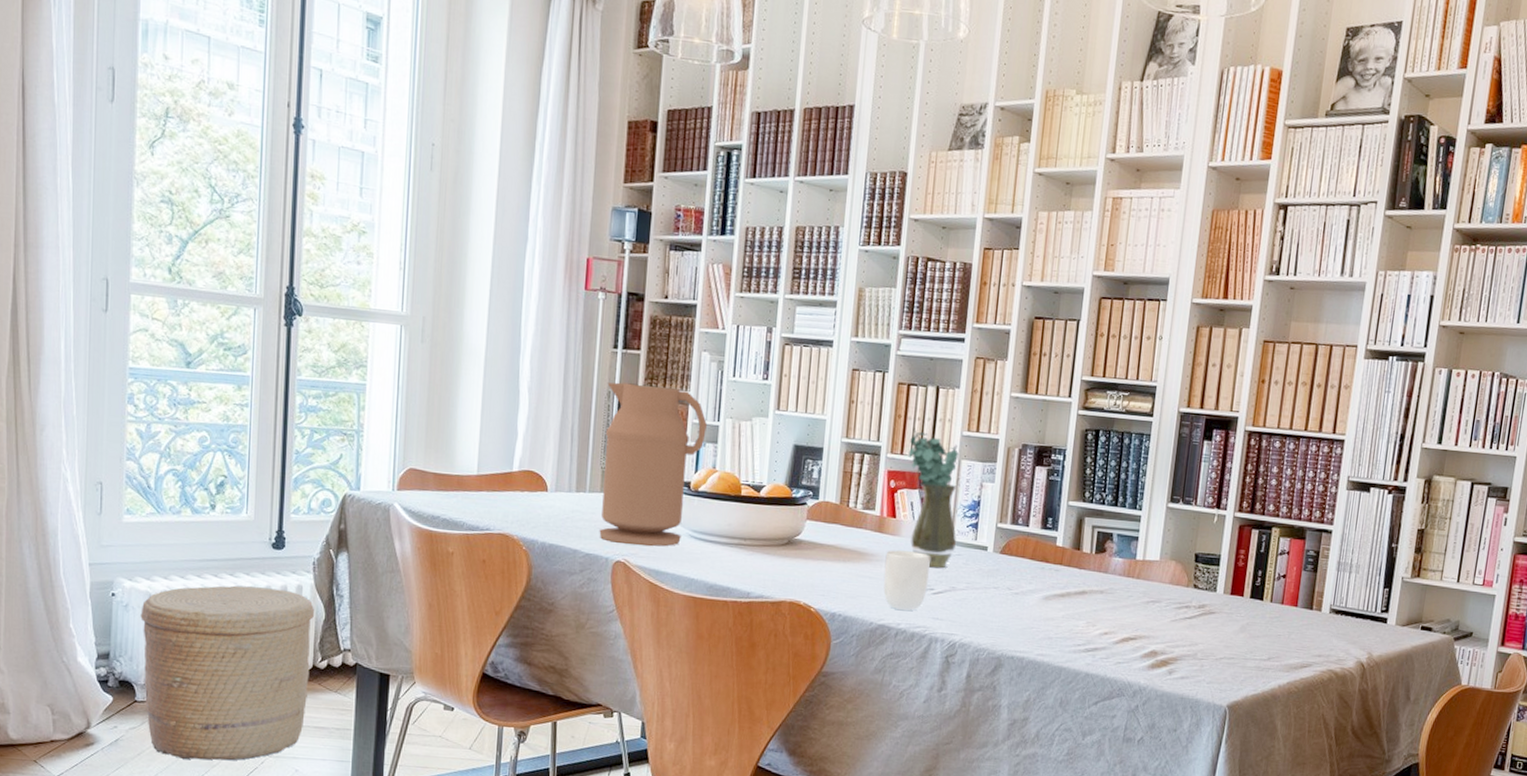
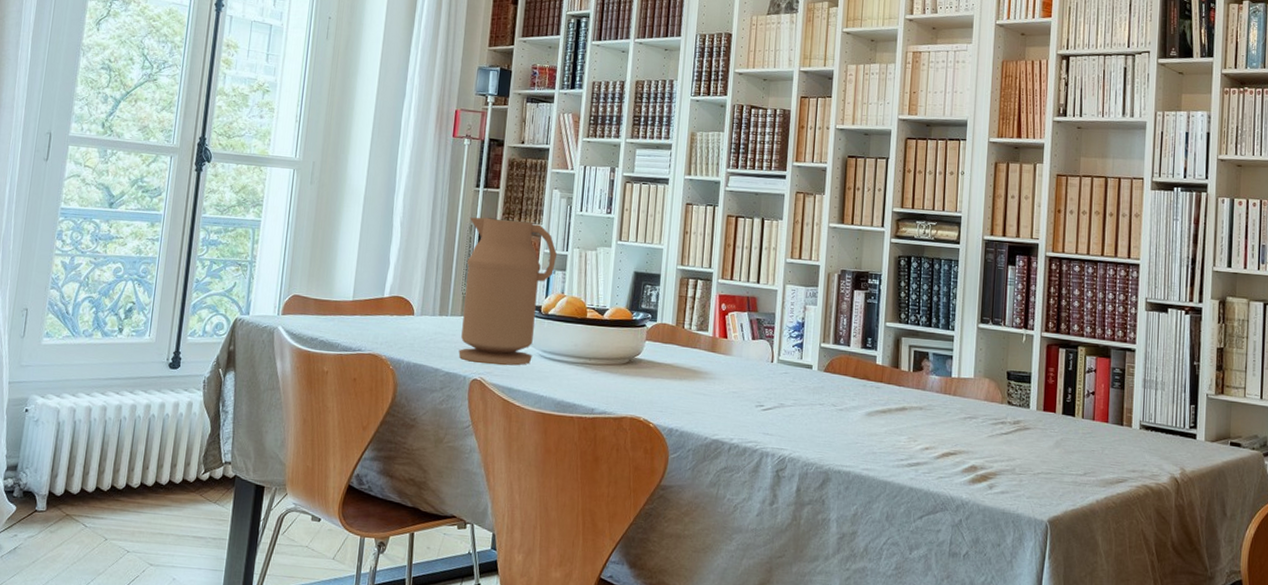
basket: present [140,585,314,761] -> none [44,402,202,569]
cup: present [883,550,930,611] -> none [716,368,760,427]
vase: present [908,428,960,569] -> none [737,256,784,386]

